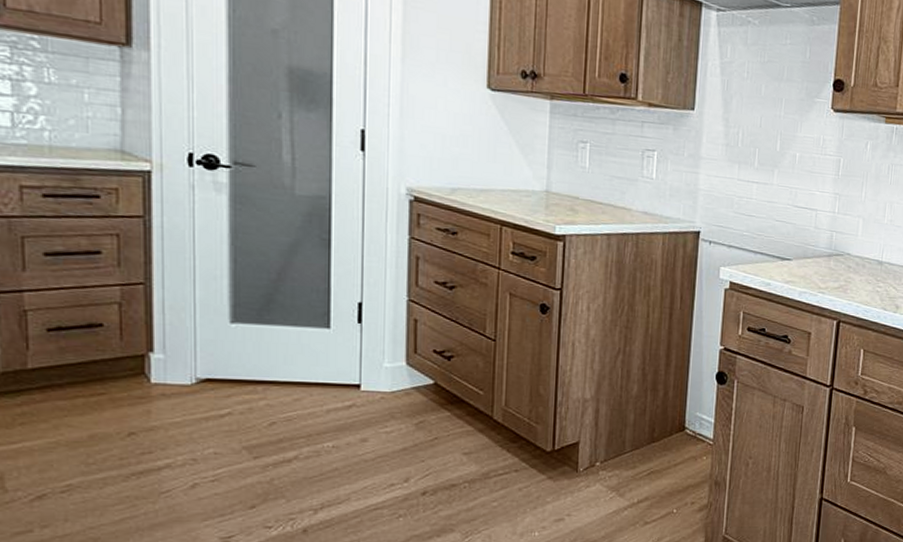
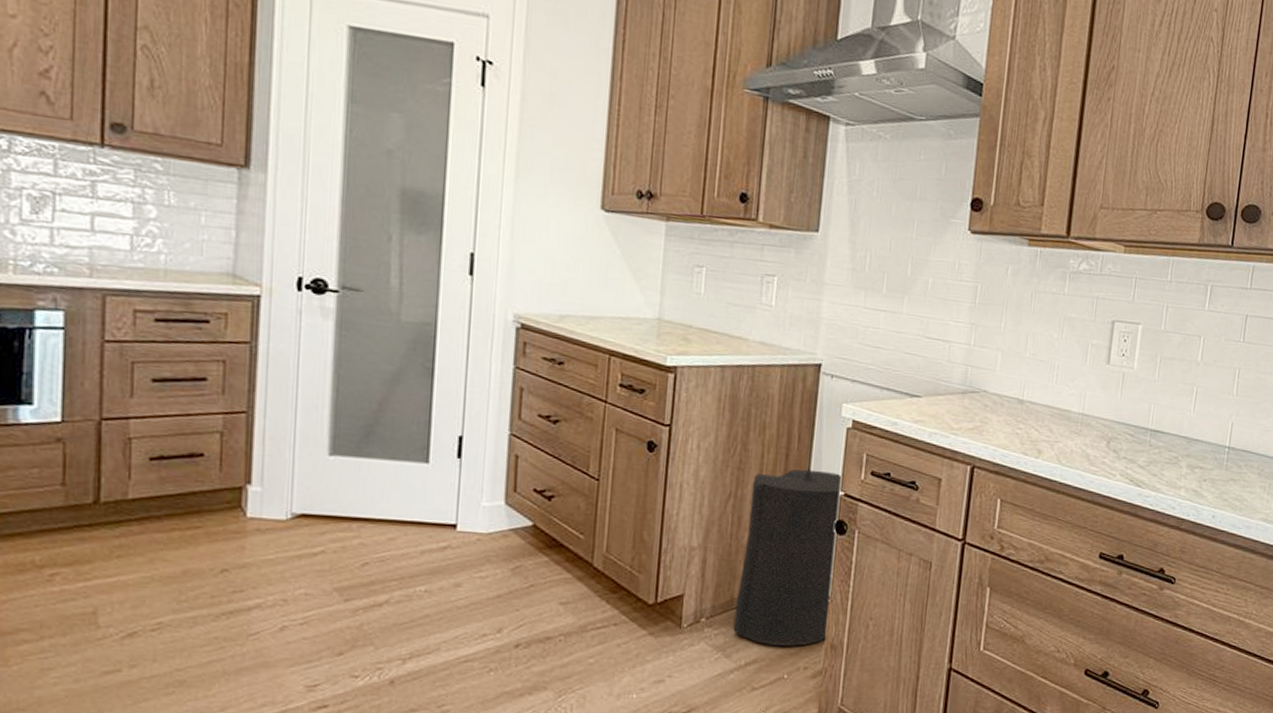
trash can: none [626,325,723,484] -> present [733,468,844,646]

